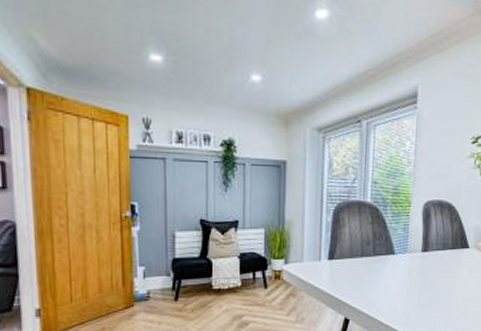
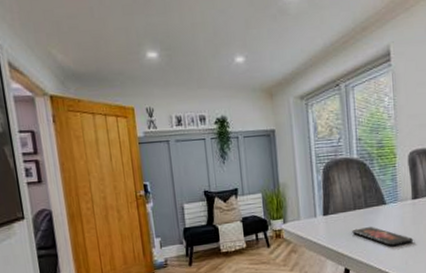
smartphone: none [356,275,419,299] -> present [352,226,414,247]

